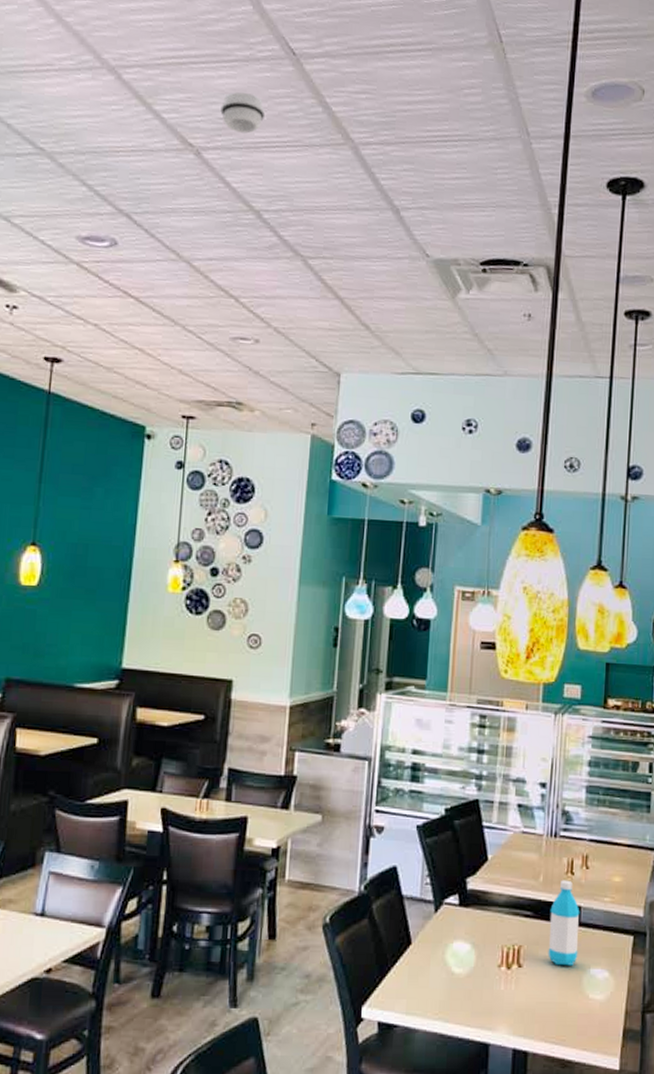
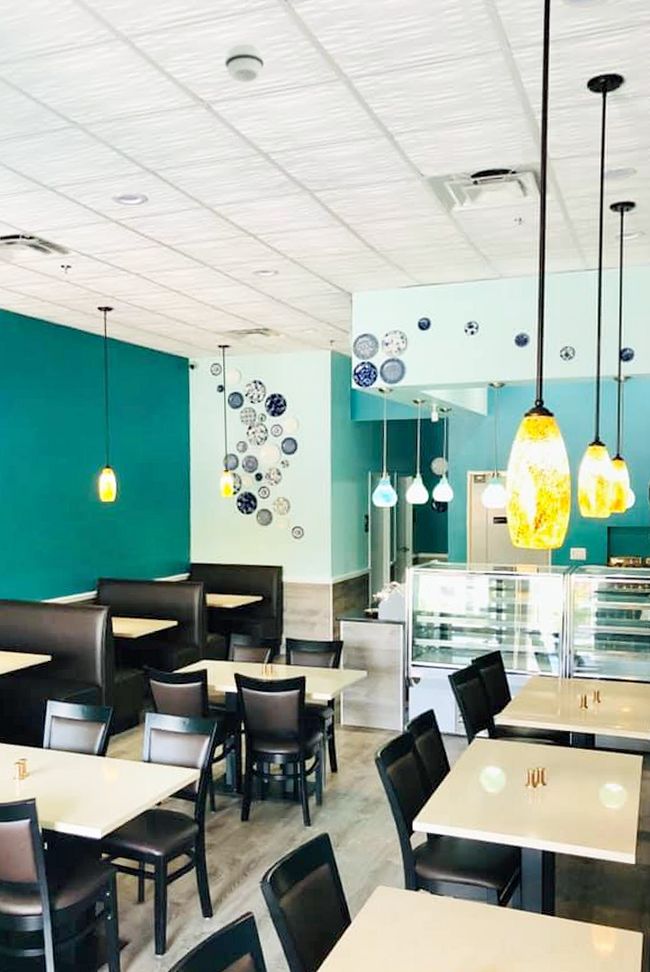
water bottle: present [548,879,580,966] -> none [568,712,595,783]

